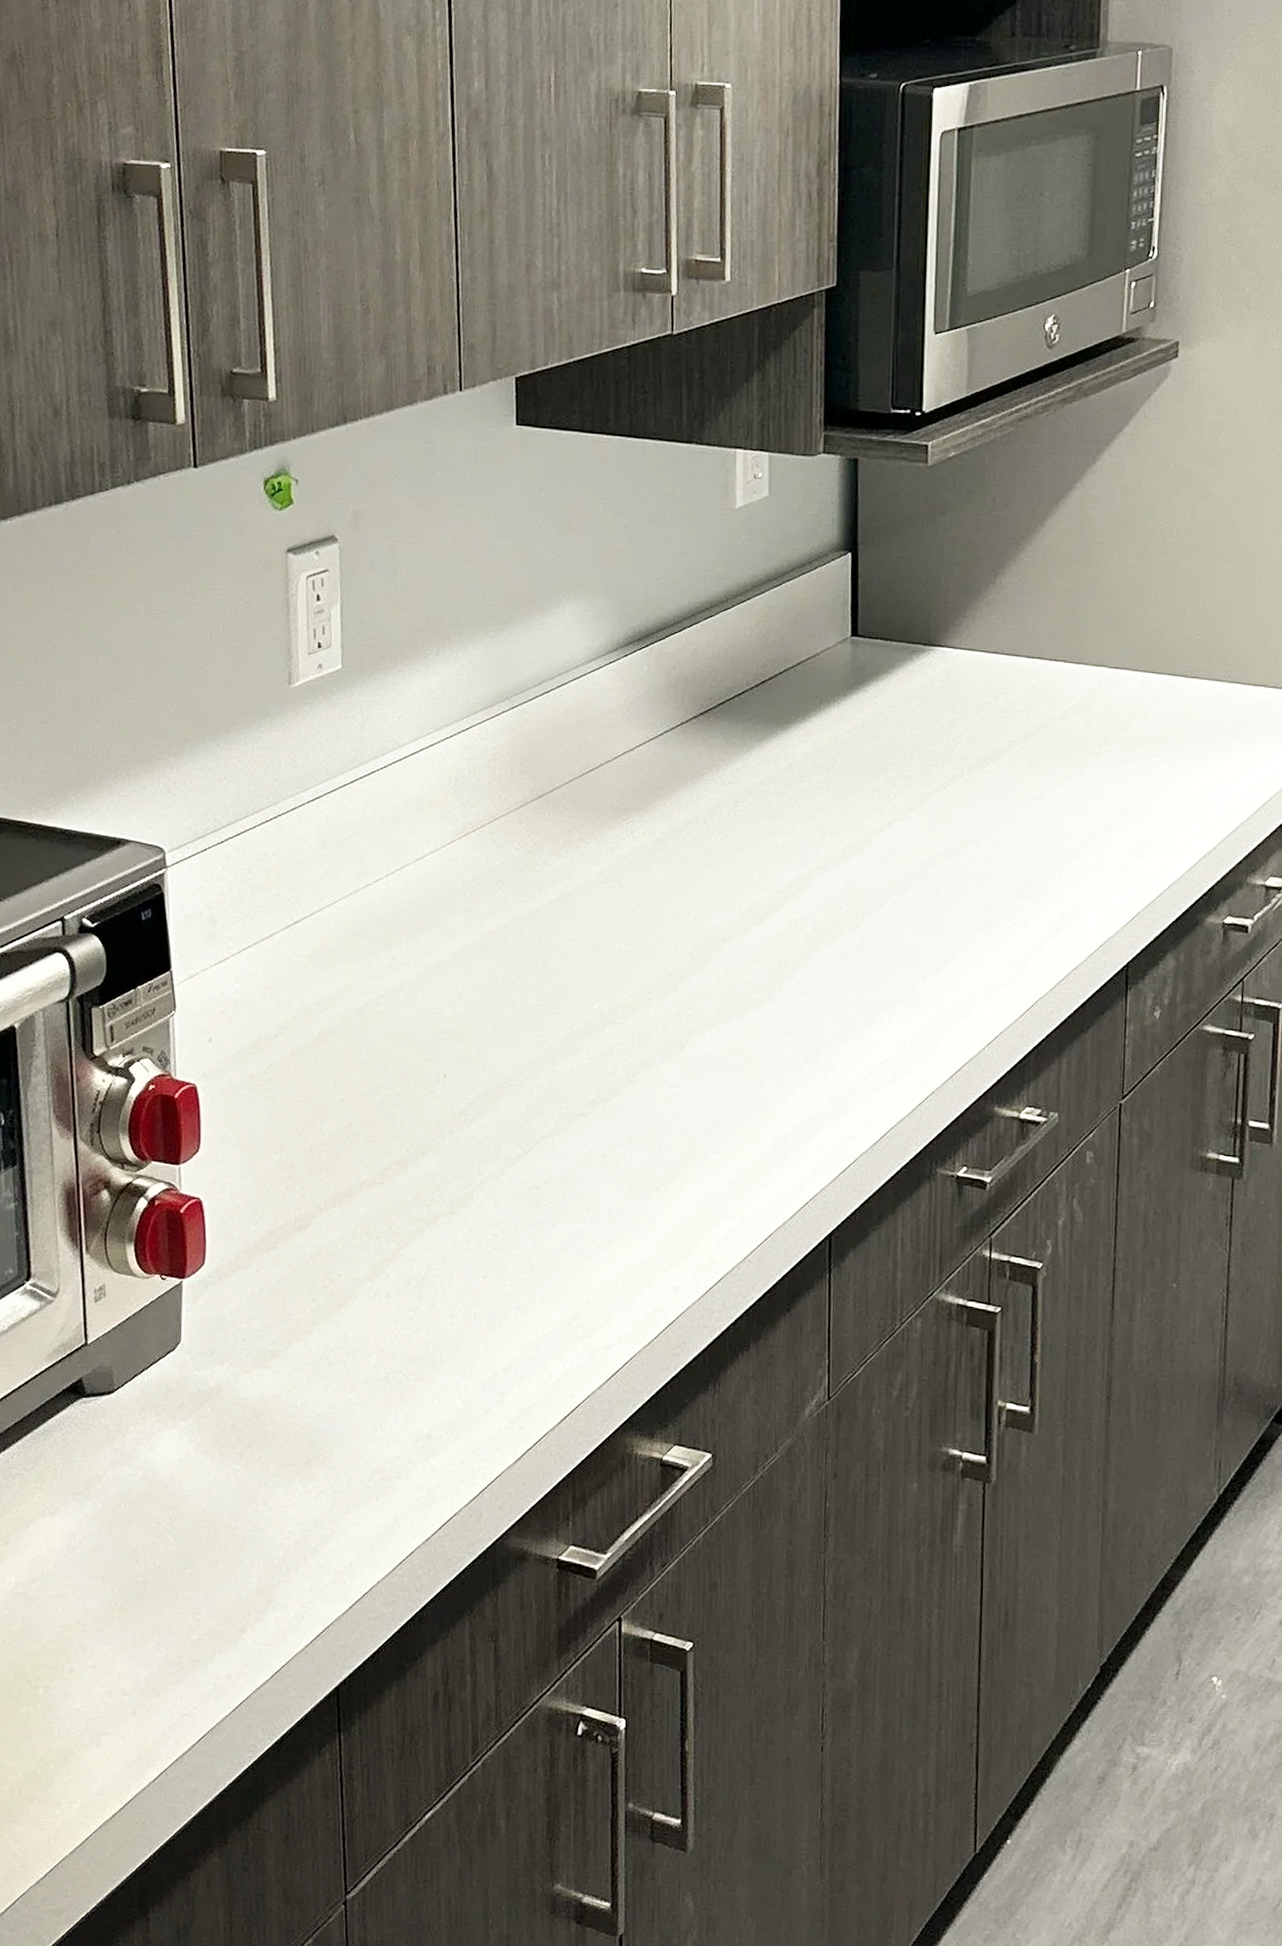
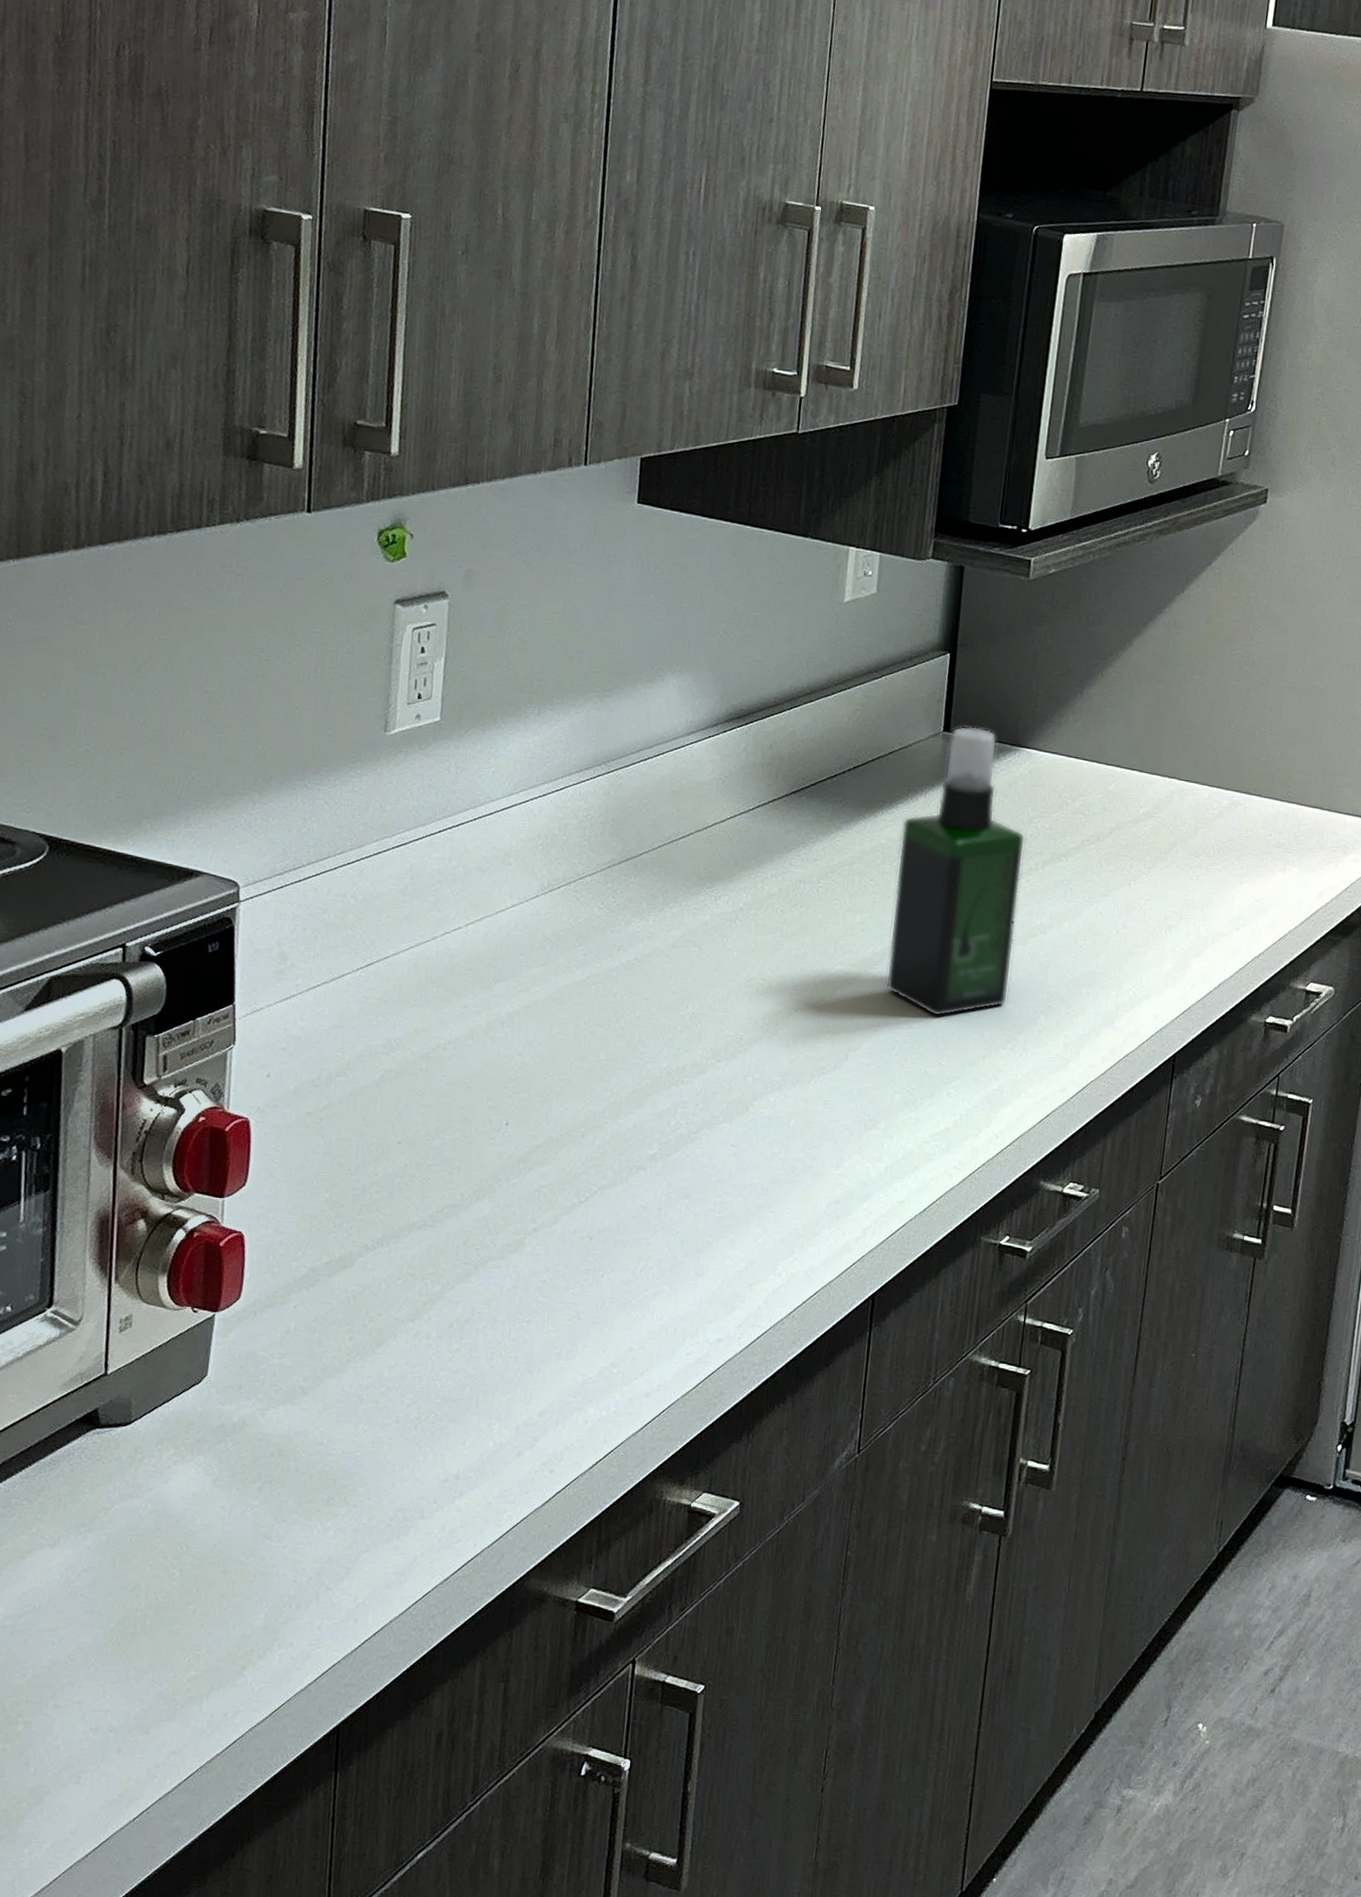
spray bottle: none [814,629,948,940] -> present [885,726,1026,1017]

